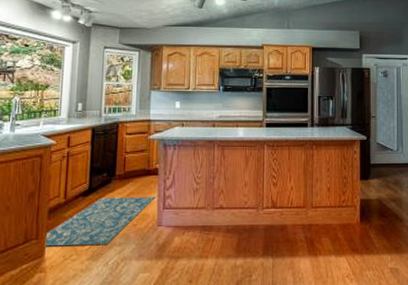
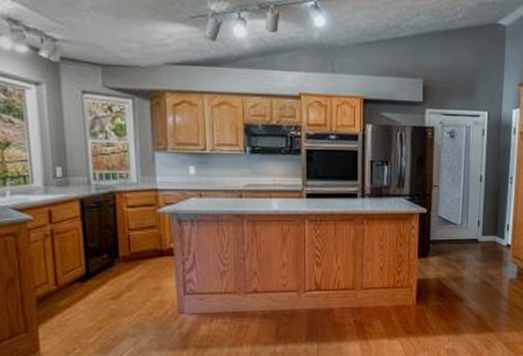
rug: present [43,197,156,247] -> none [35,281,173,341]

